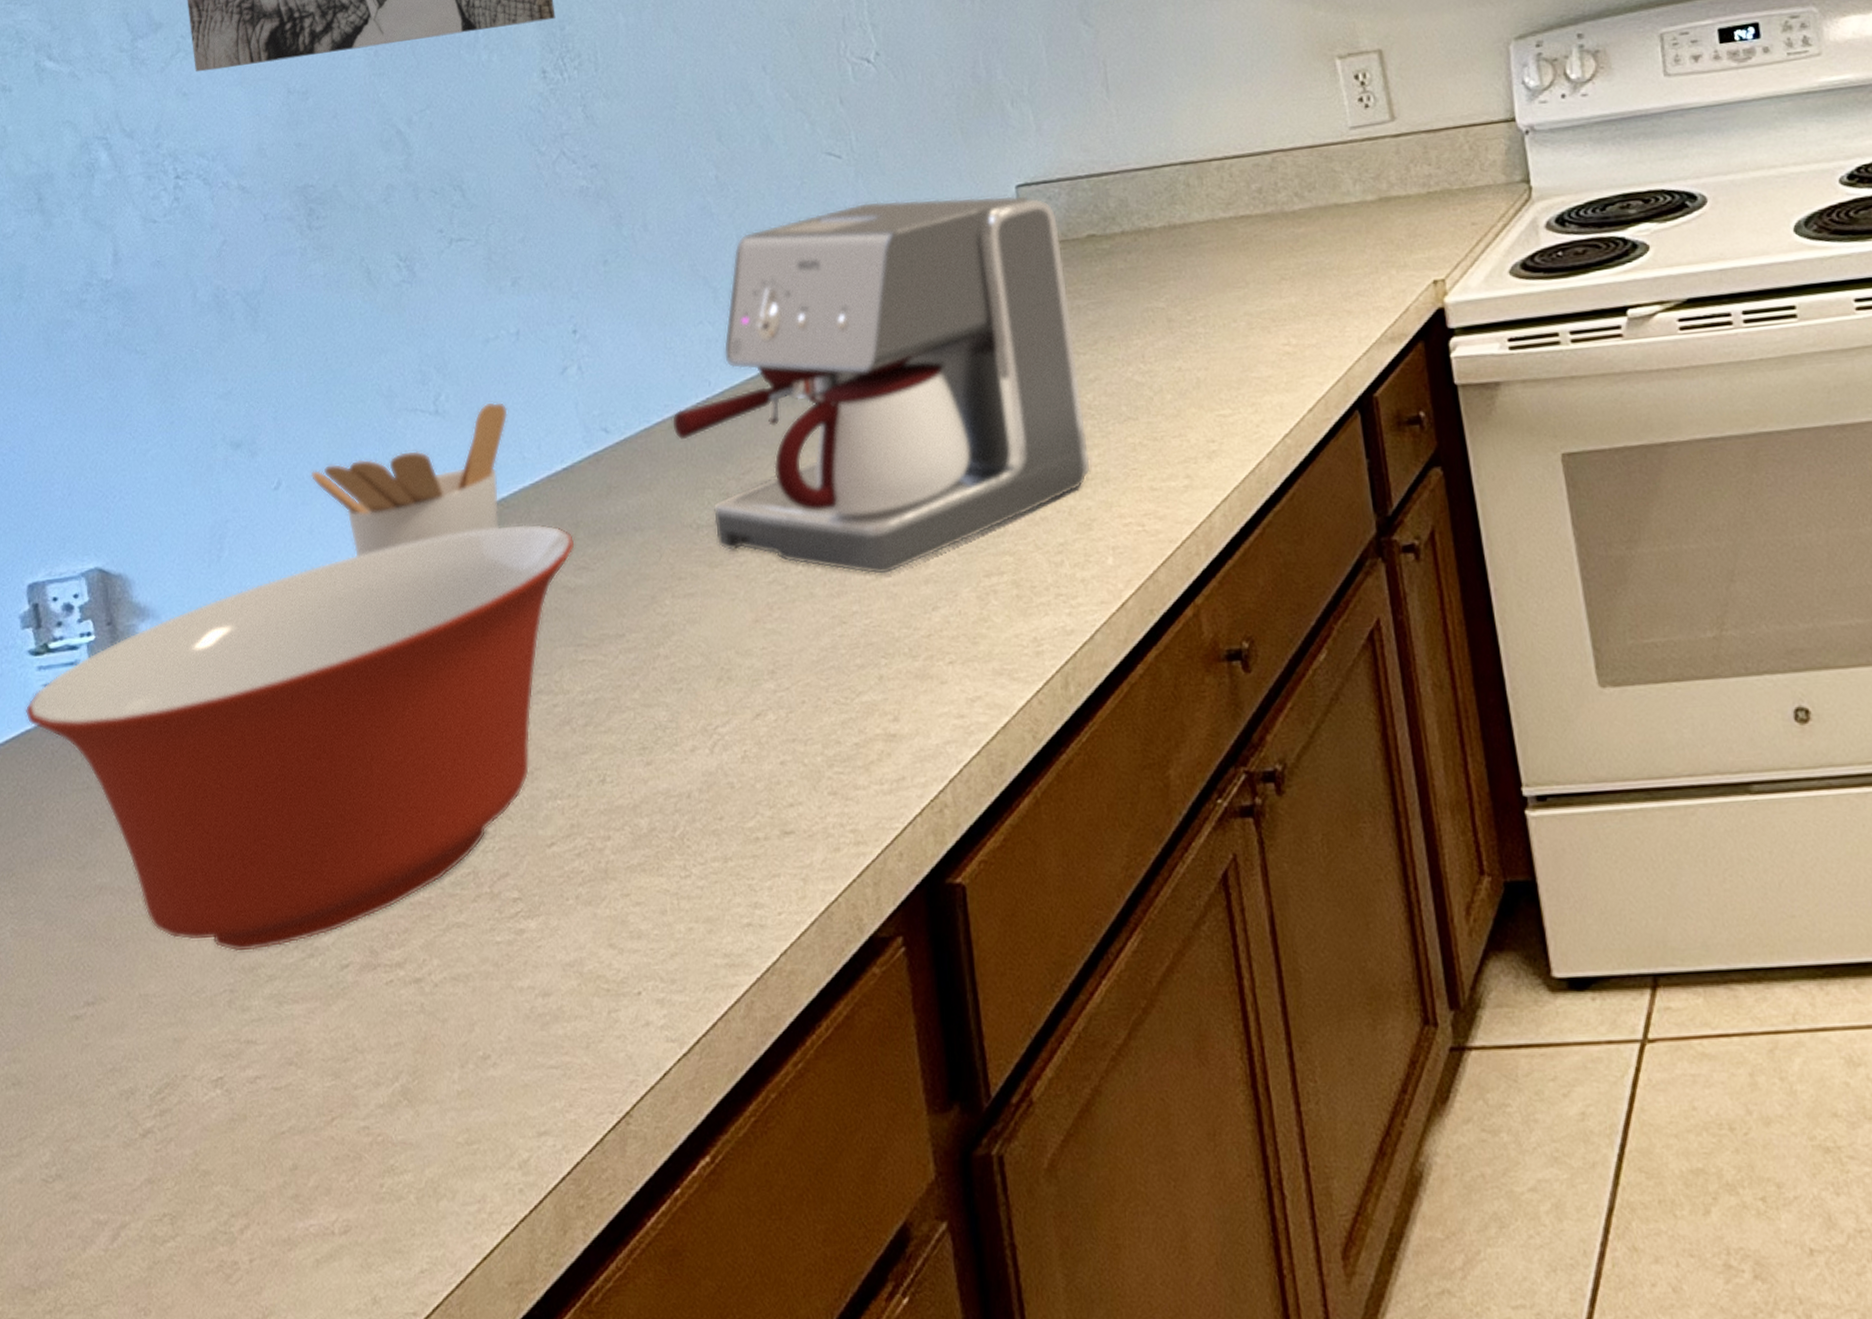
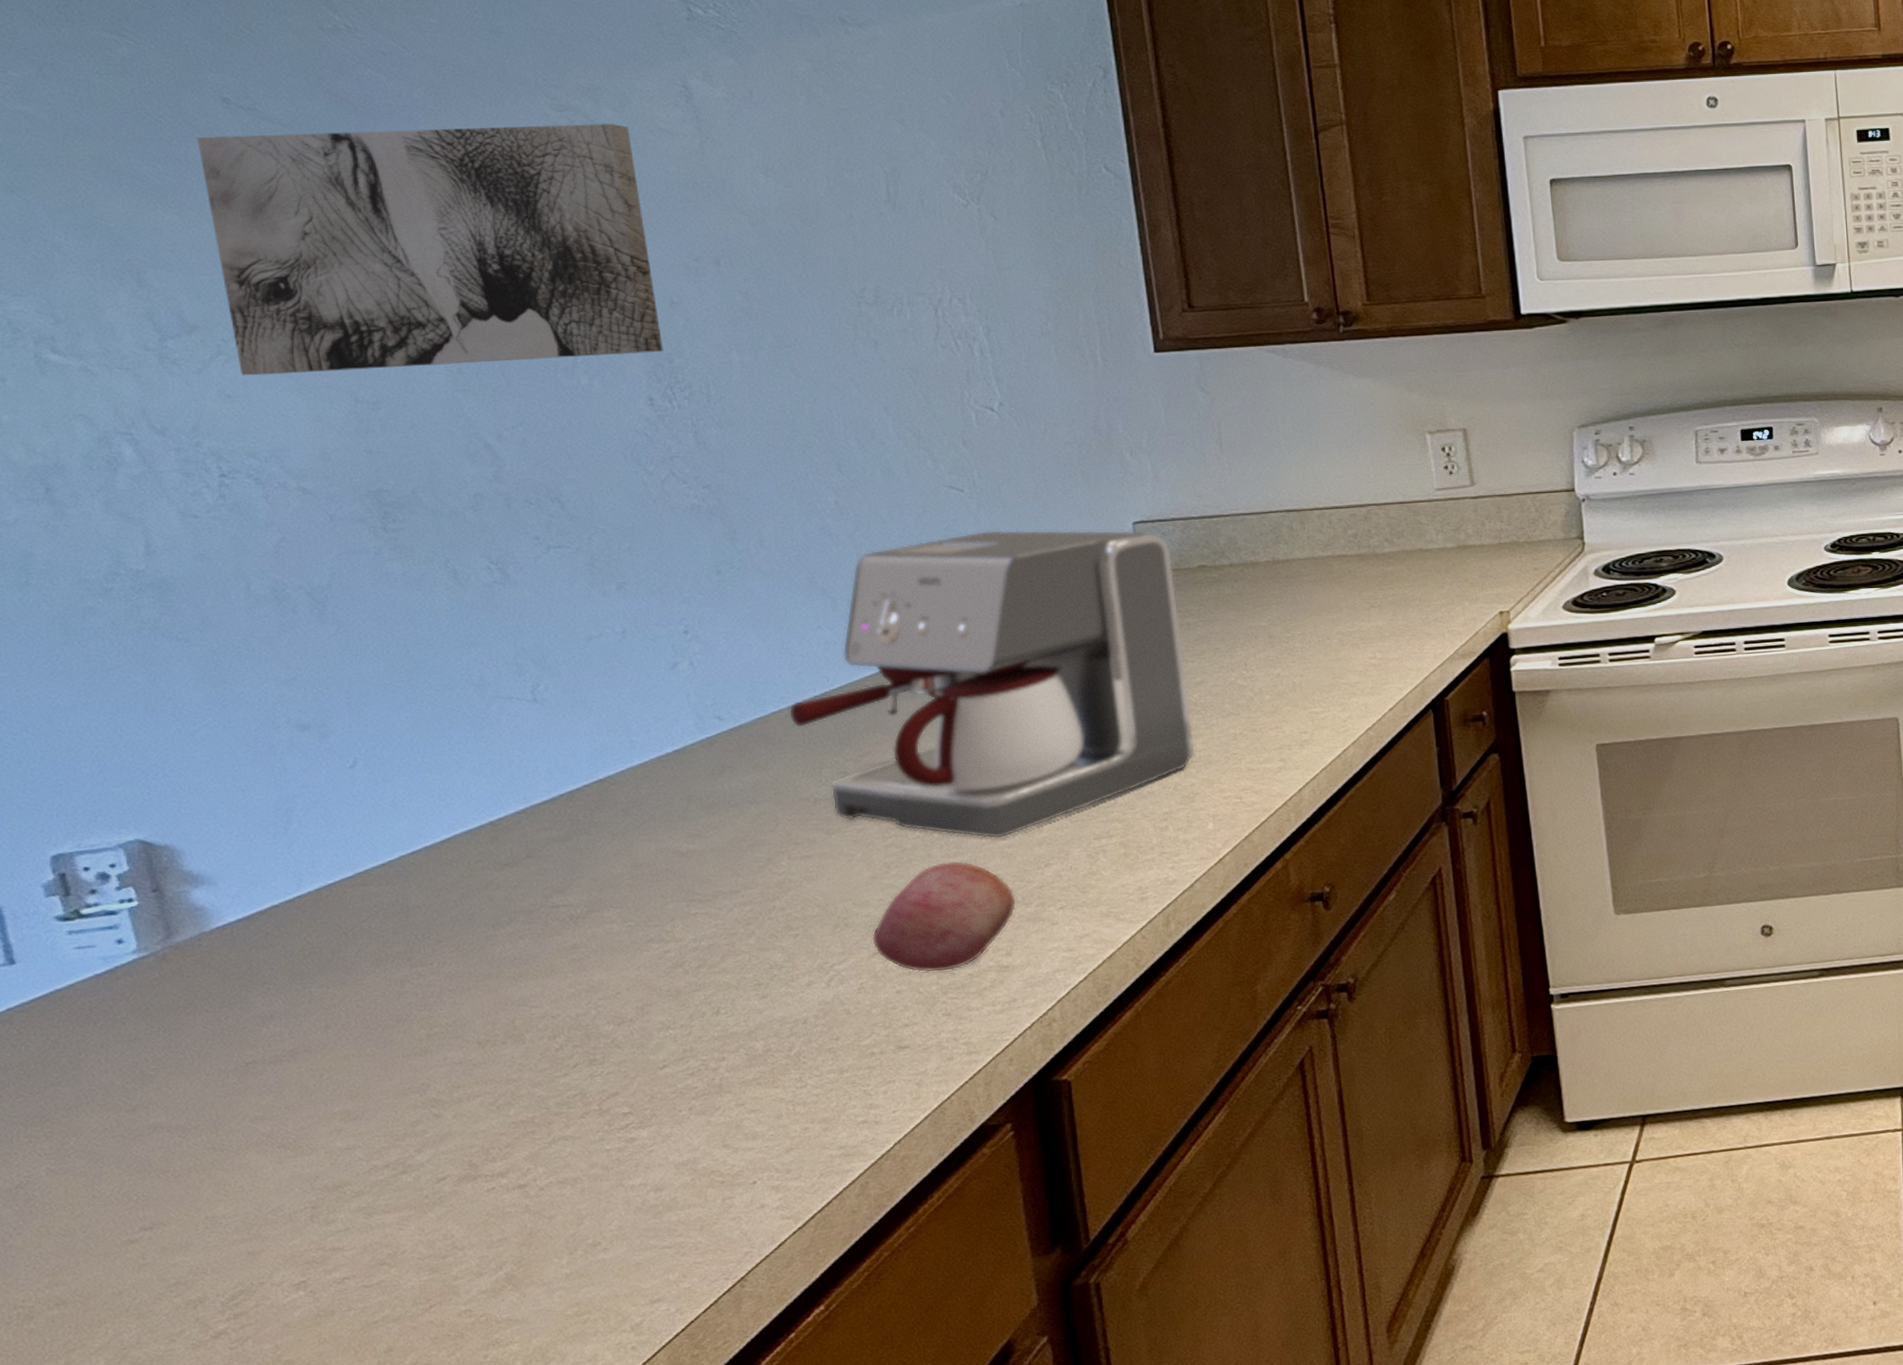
mixing bowl: present [25,523,575,953] -> none [53,798,687,1175]
utensil holder: present [310,401,508,557] -> none [392,692,614,828]
fruit: none [755,601,904,741] -> present [872,860,1017,973]

